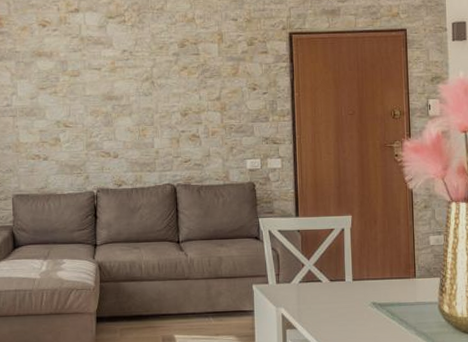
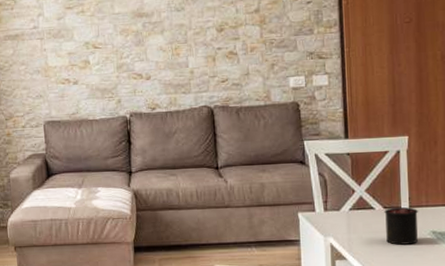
candle: none [330,271,361,315] -> present [384,197,419,245]

